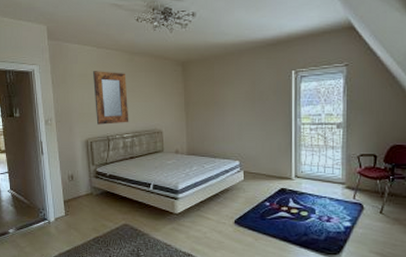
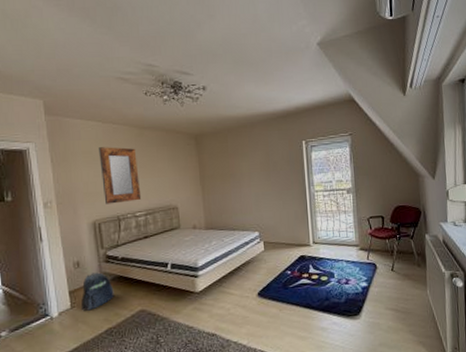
backpack: none [73,186,102,219] -> present [80,272,114,311]

